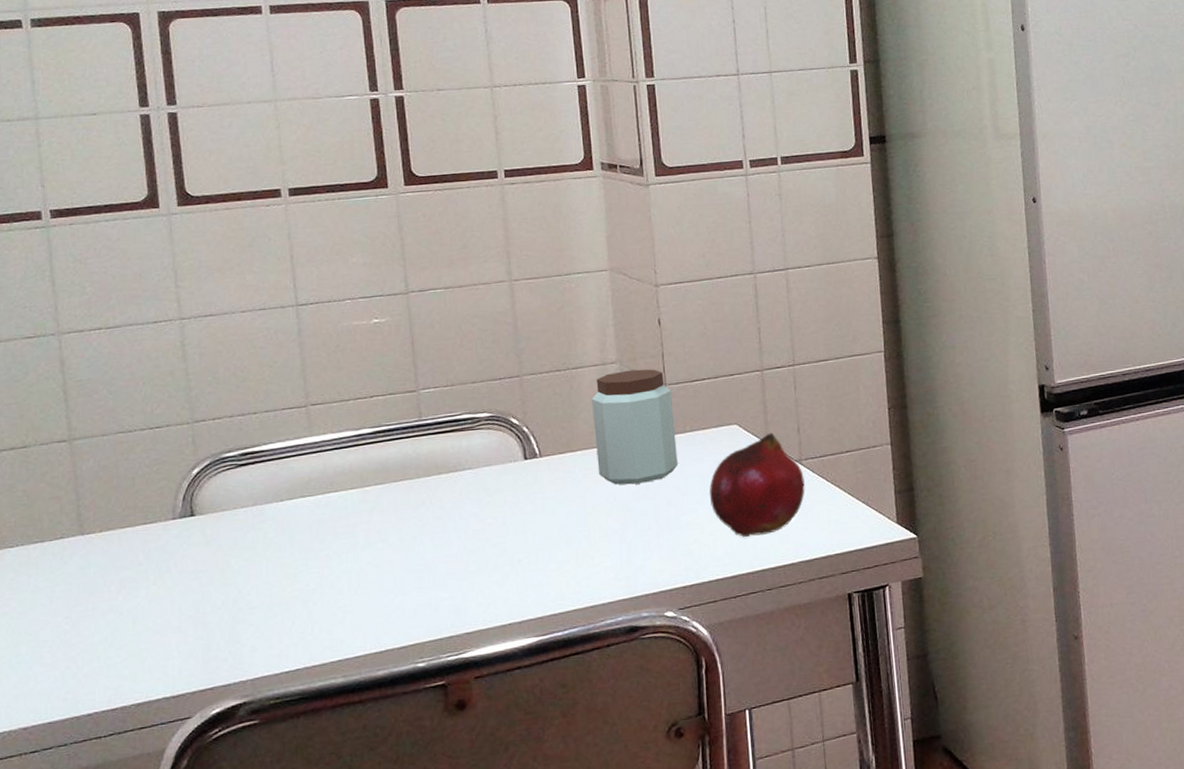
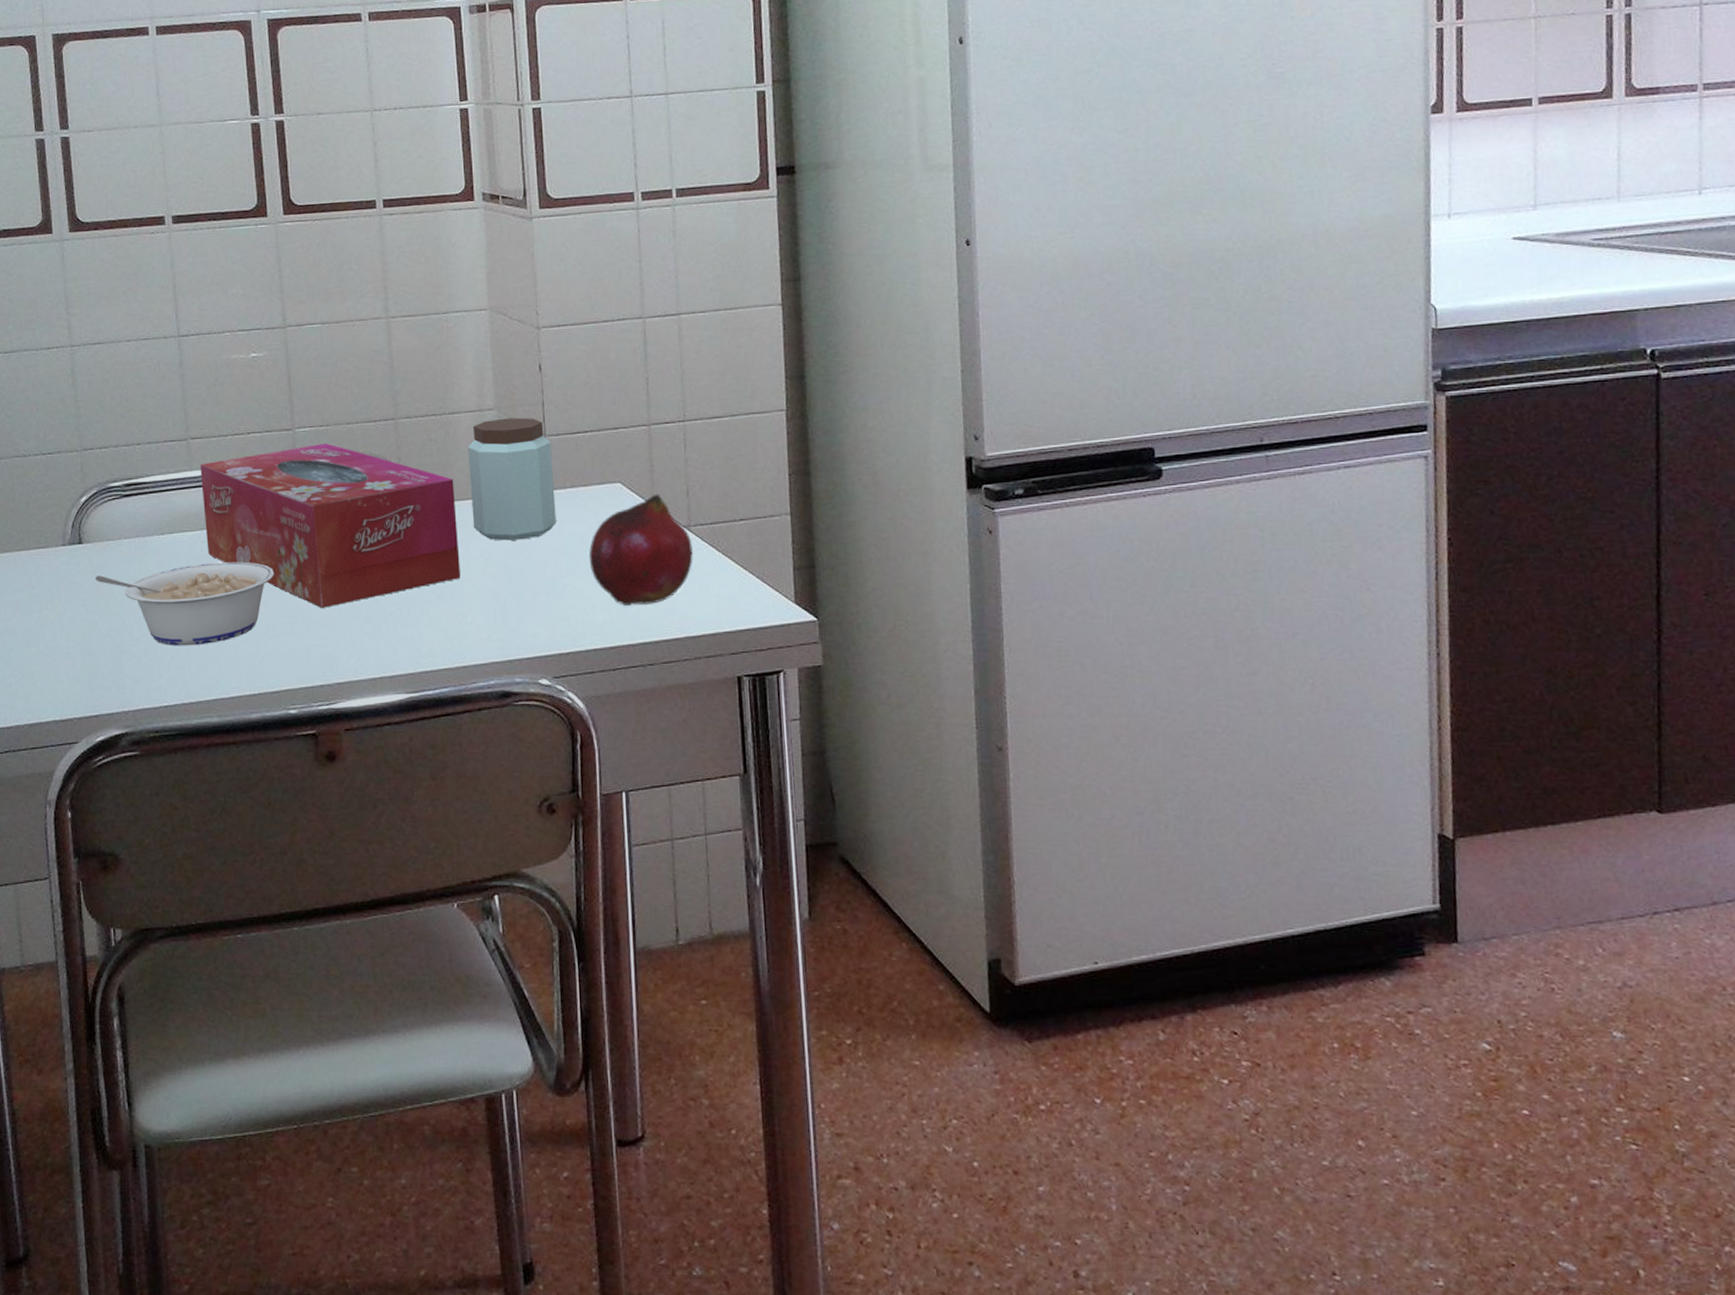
legume: none [209,522,401,611] -> present [96,561,275,646]
tissue box: none [321,402,587,562] -> present [200,443,461,608]

